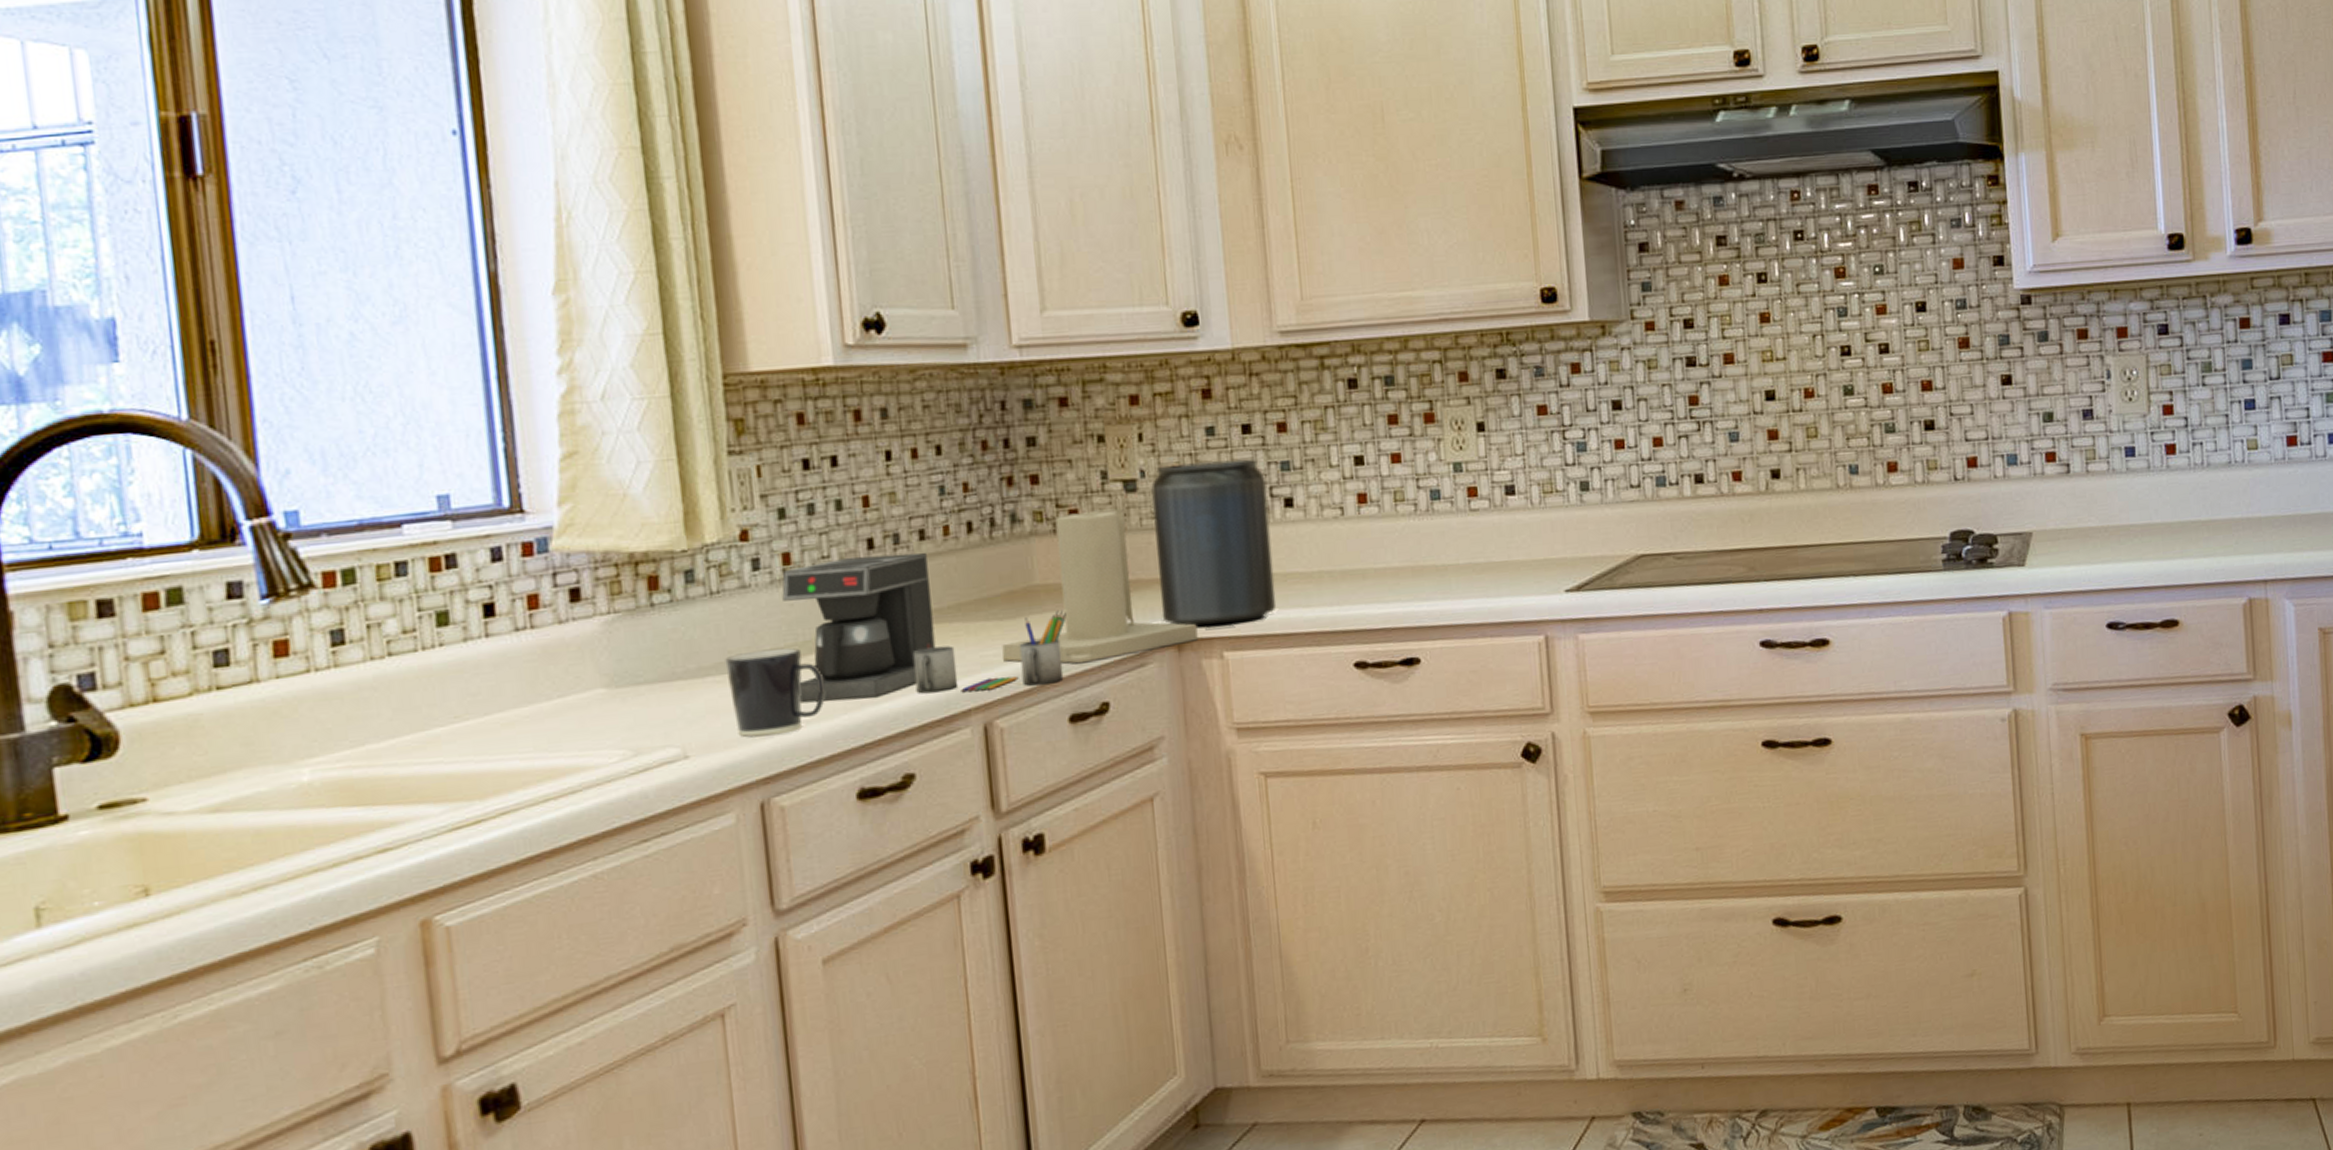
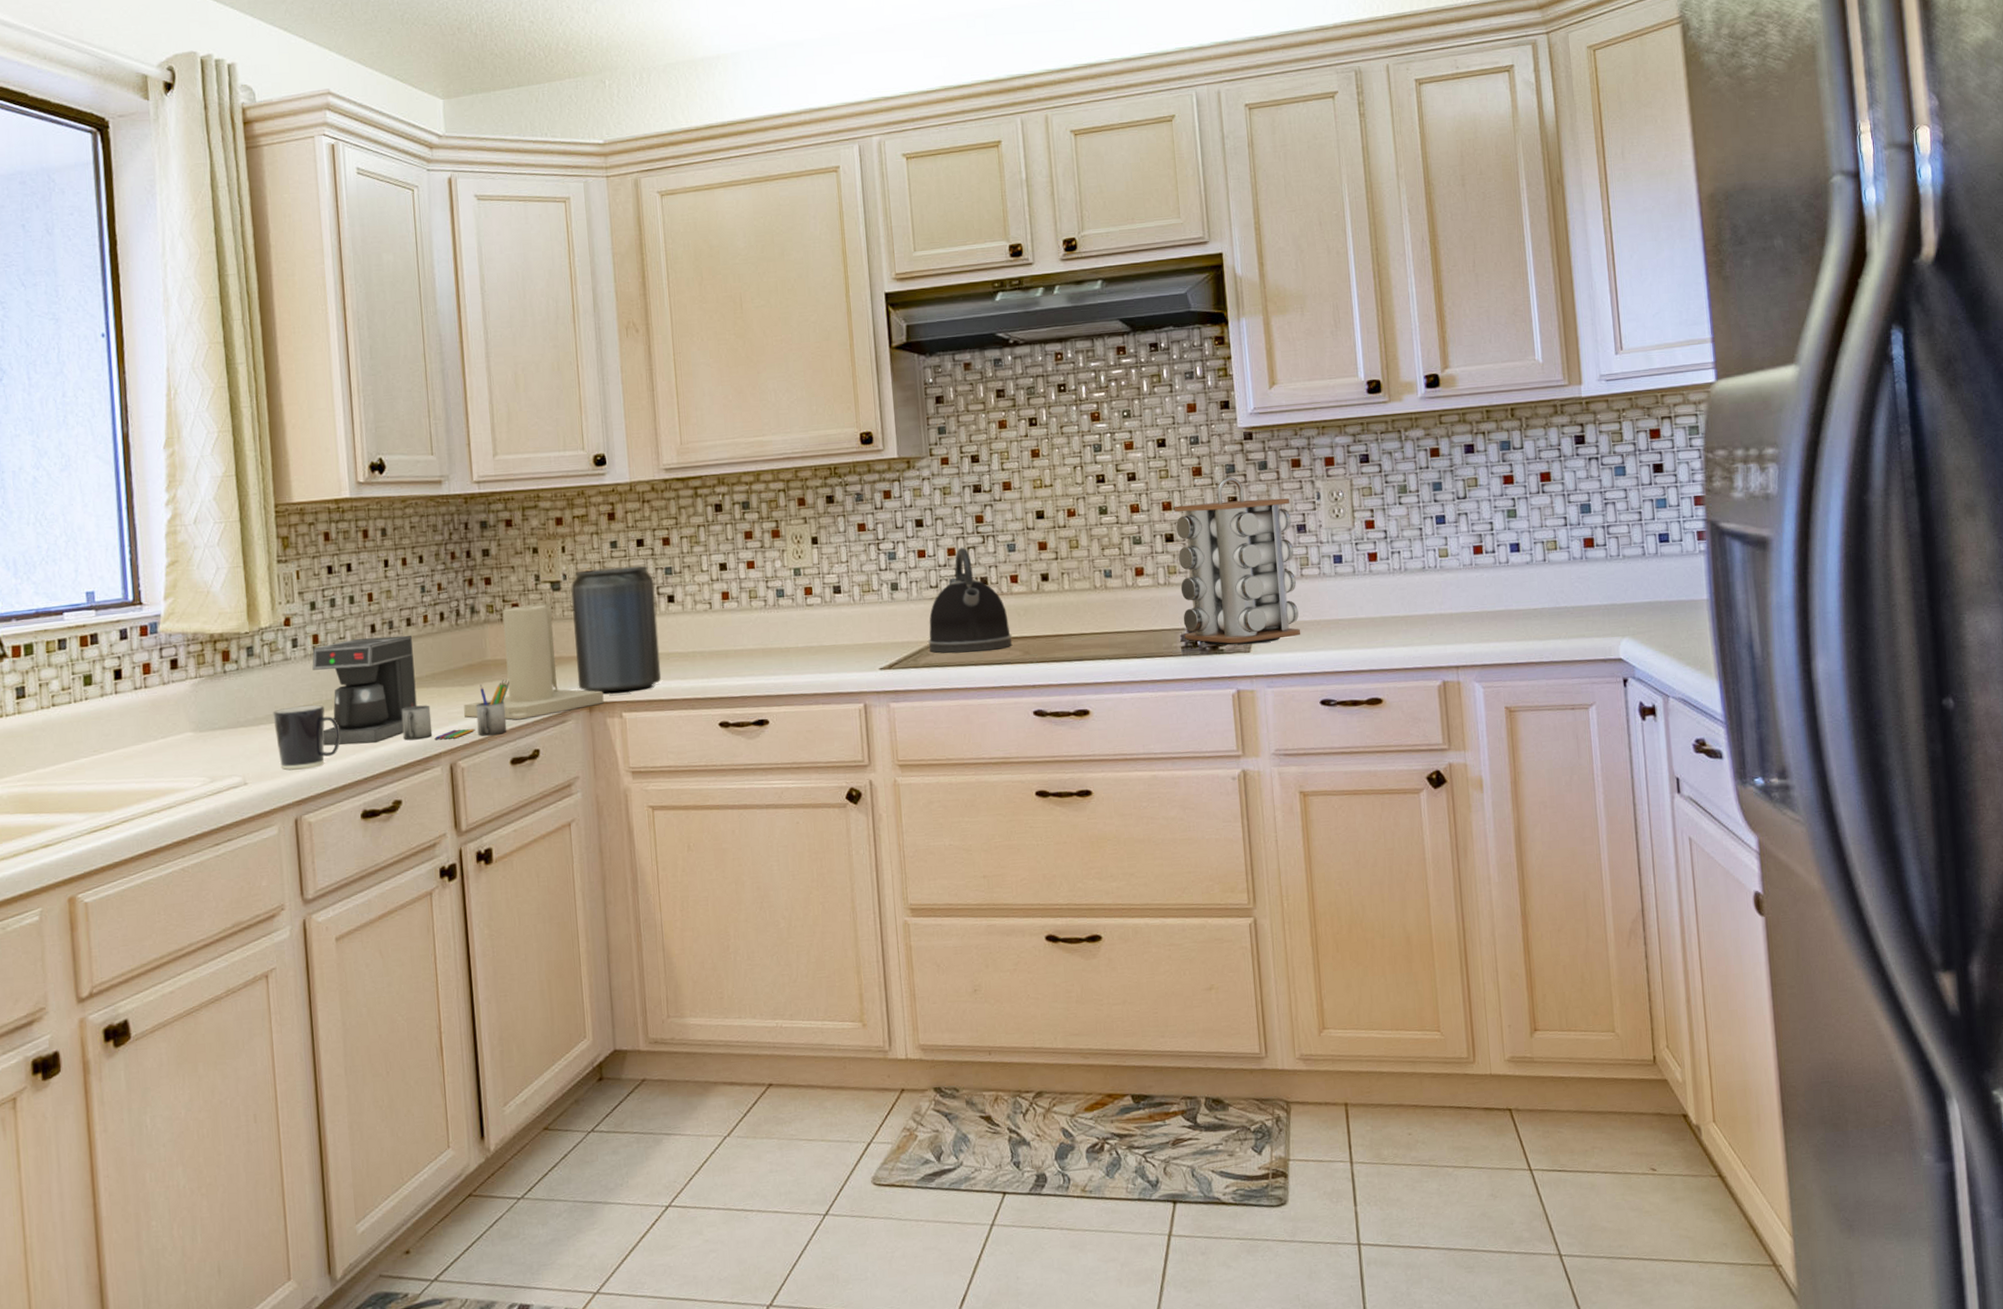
kettle: none [1627,436,1734,571] -> present [928,547,1012,654]
spice rack: none [1935,350,2085,558] -> present [1174,477,1301,645]

